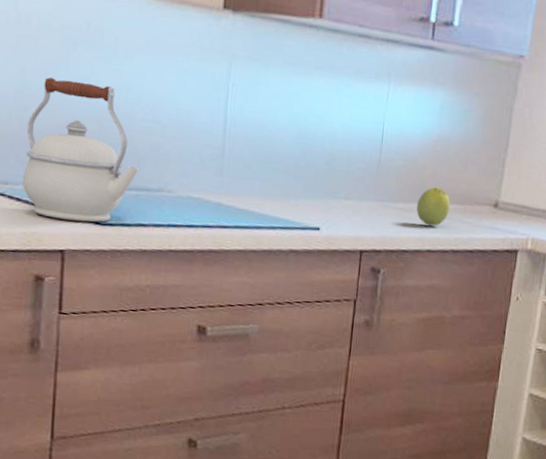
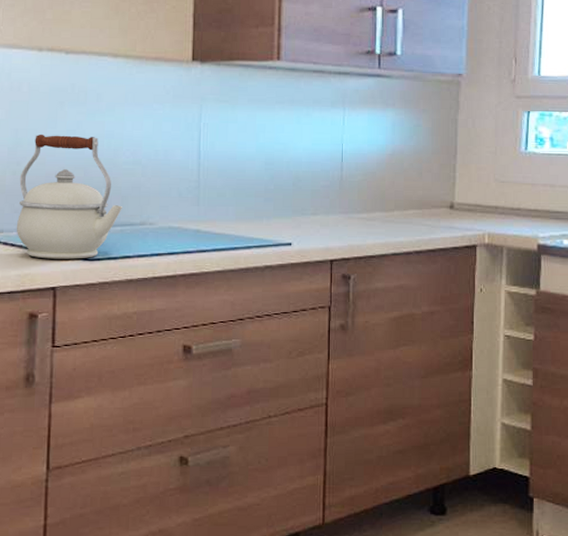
fruit: present [416,186,450,226] -> none [379,195,409,231]

